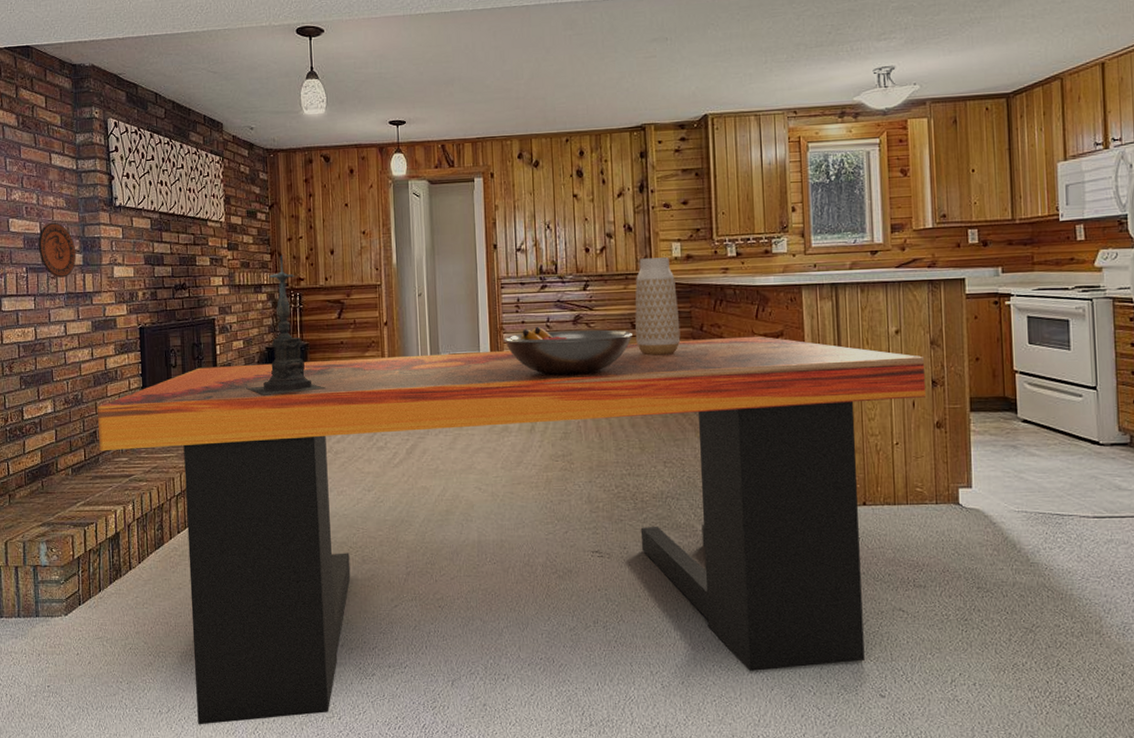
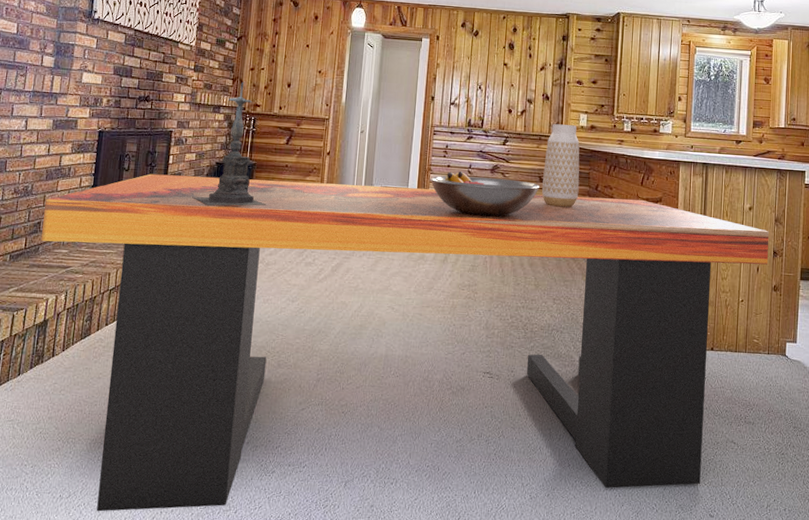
decorative plate: present [38,222,77,278] -> none [12,25,49,77]

